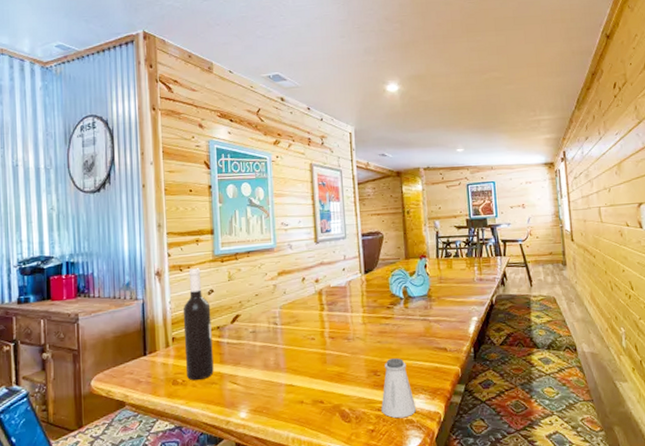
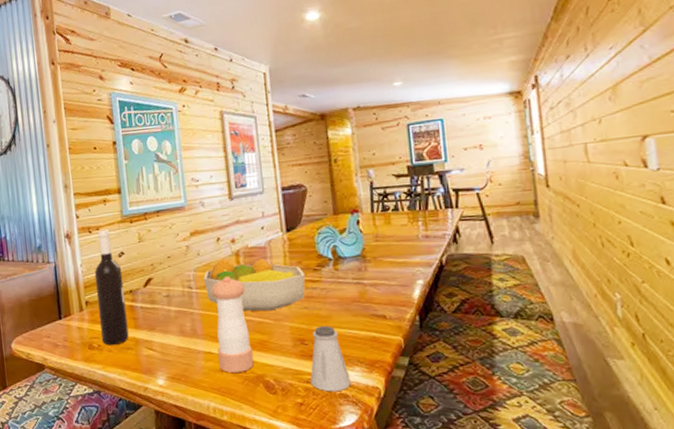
fruit bowl: none [288,296,380,346] -> present [203,257,306,311]
pepper shaker: none [295,313,331,404] -> present [211,276,254,373]

